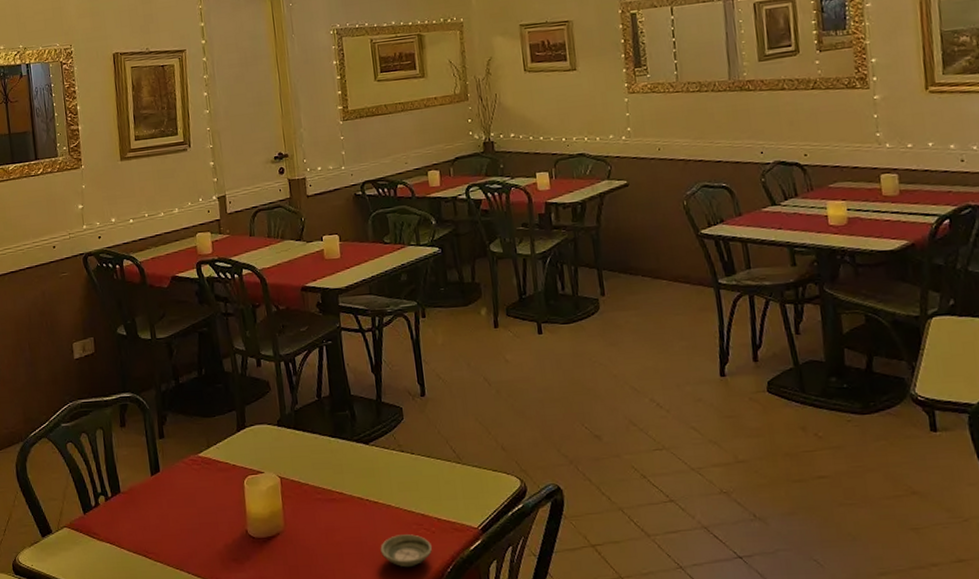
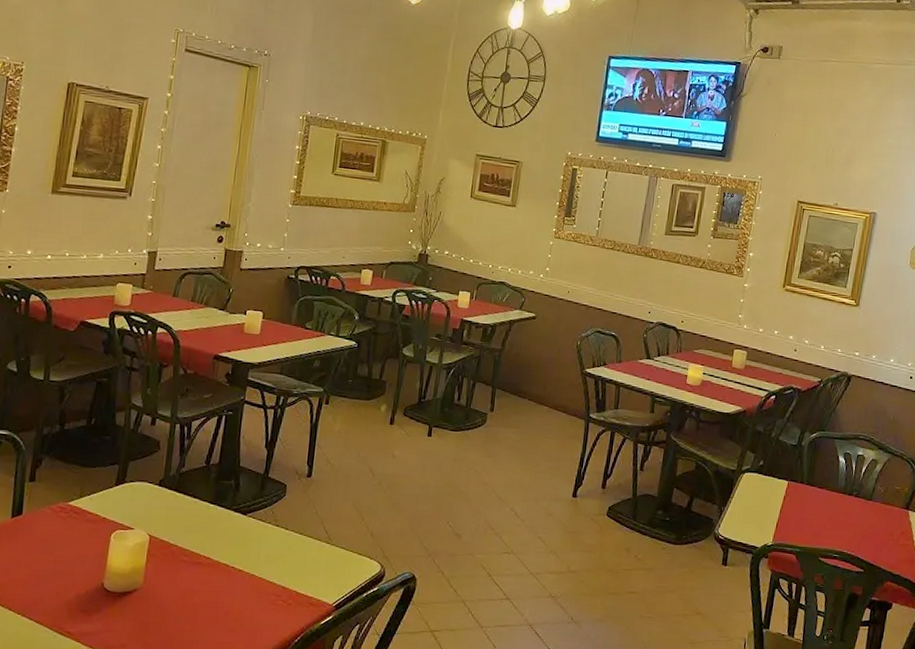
saucer: present [380,534,433,568] -> none [234,603,286,635]

